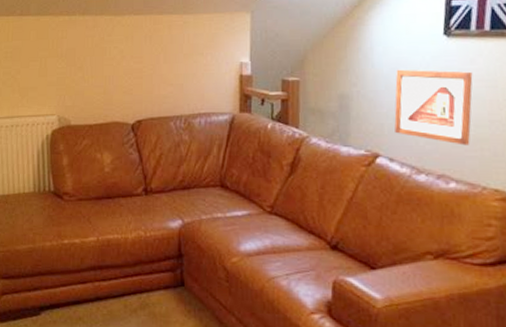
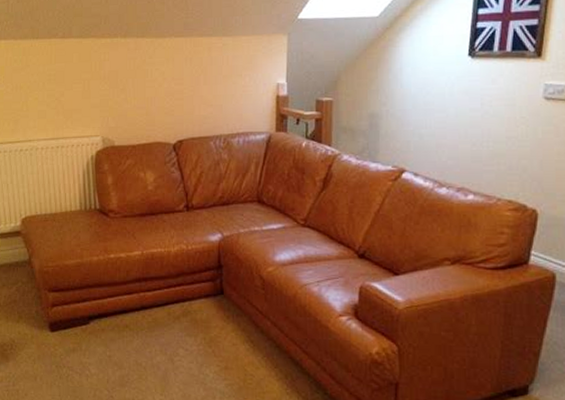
picture frame: present [394,69,473,146] -> none [420,89,494,160]

